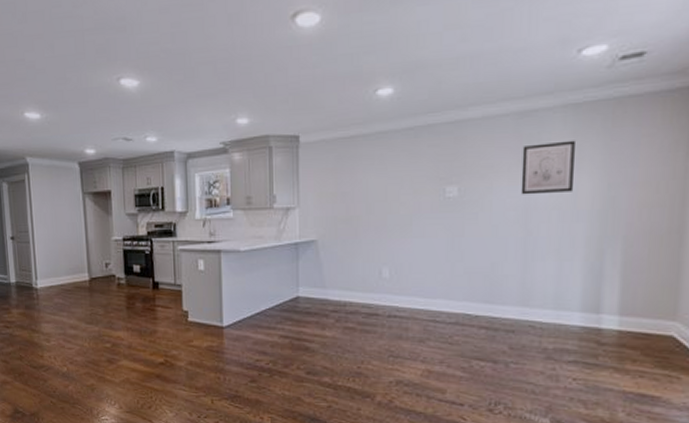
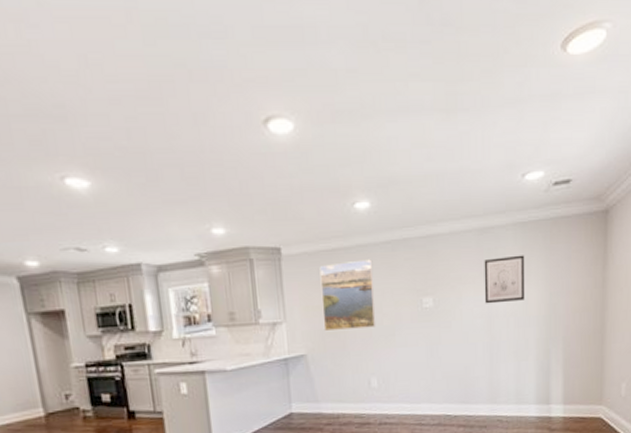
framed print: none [336,146,392,217] -> present [319,259,376,331]

